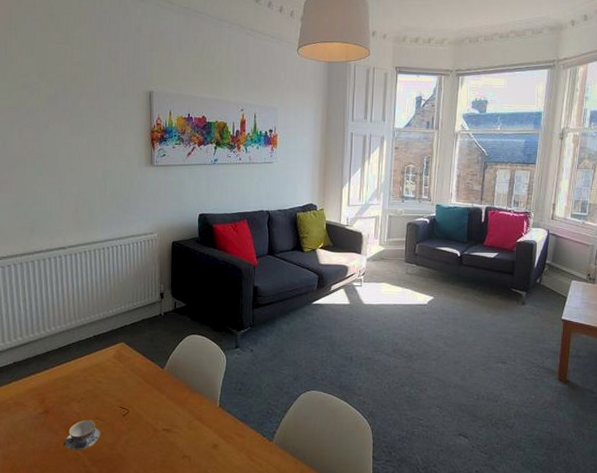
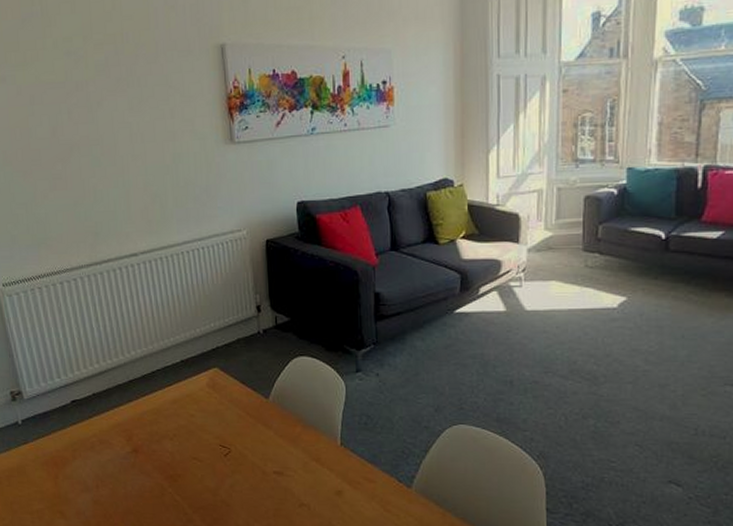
teacup: present [65,419,101,451] -> none [160,460,201,497]

